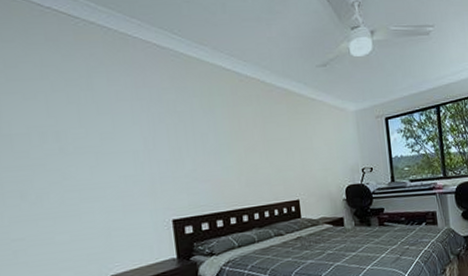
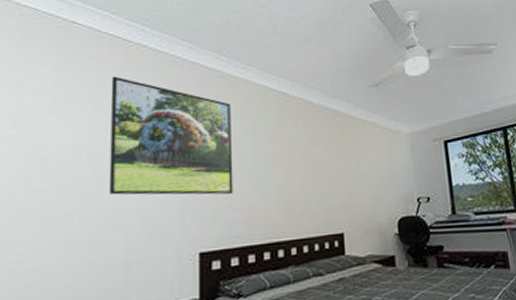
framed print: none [63,54,198,171] -> present [108,76,233,195]

